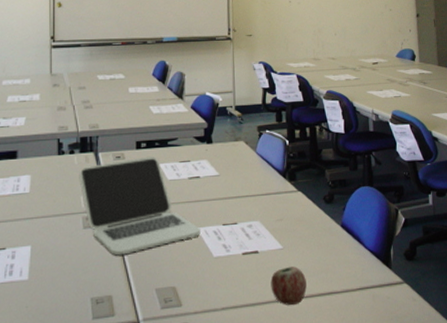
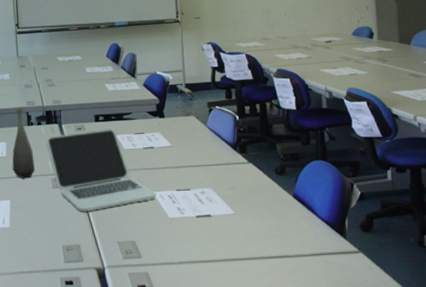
bottle: none [36,134,63,219] -> present [12,108,35,179]
apple: present [270,266,307,306] -> none [223,230,259,265]

